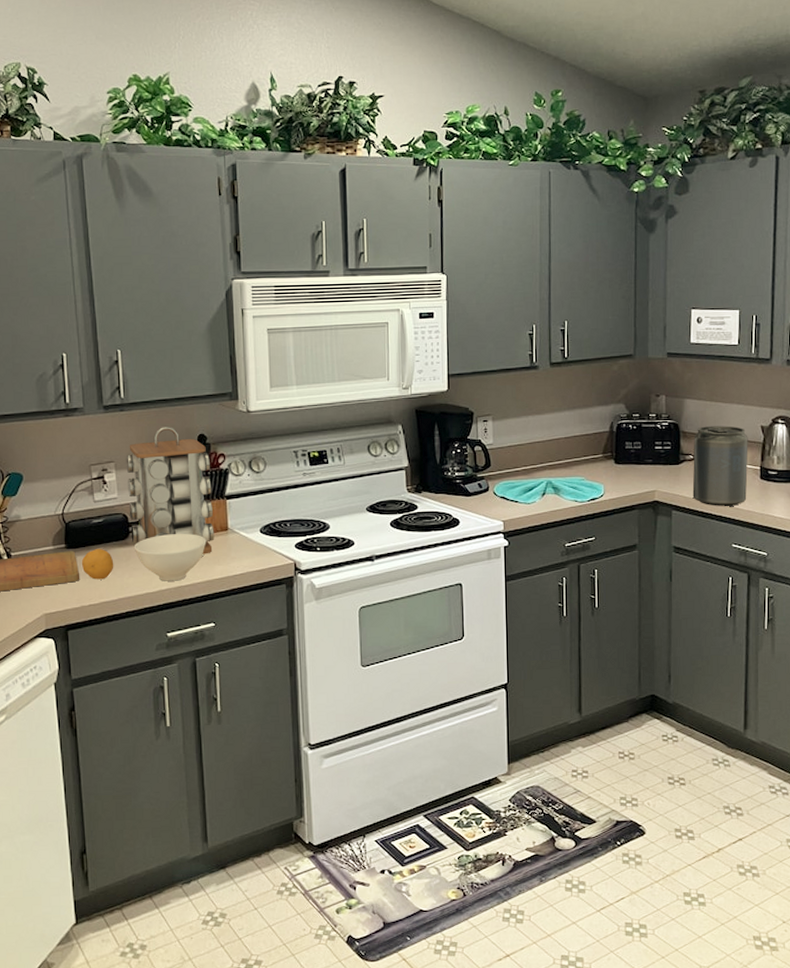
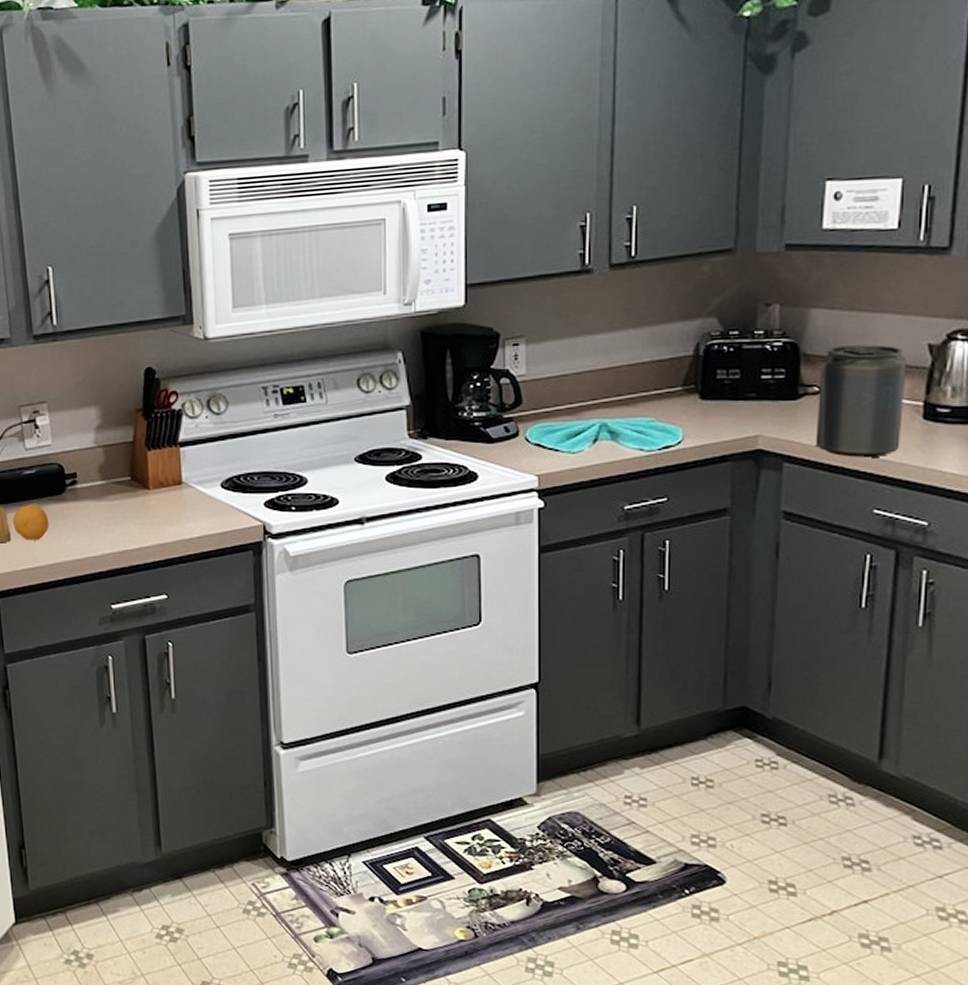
spice rack: present [126,427,215,554] -> none [60,359,166,513]
bowl: present [133,534,207,581] -> none [71,488,157,544]

